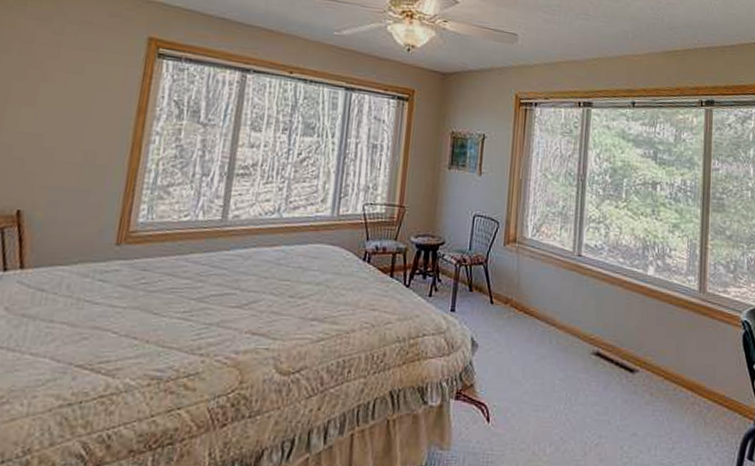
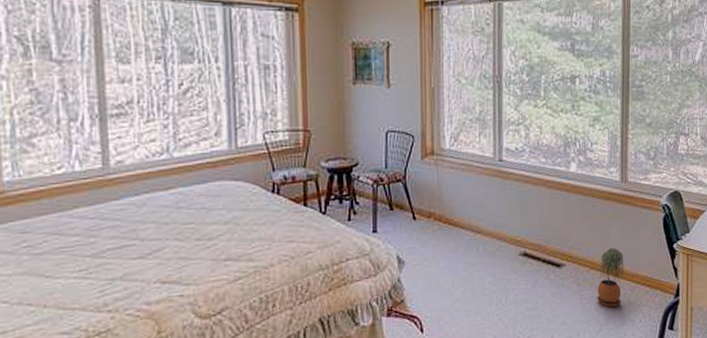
potted plant: none [670,360,701,424] -> present [597,248,624,307]

